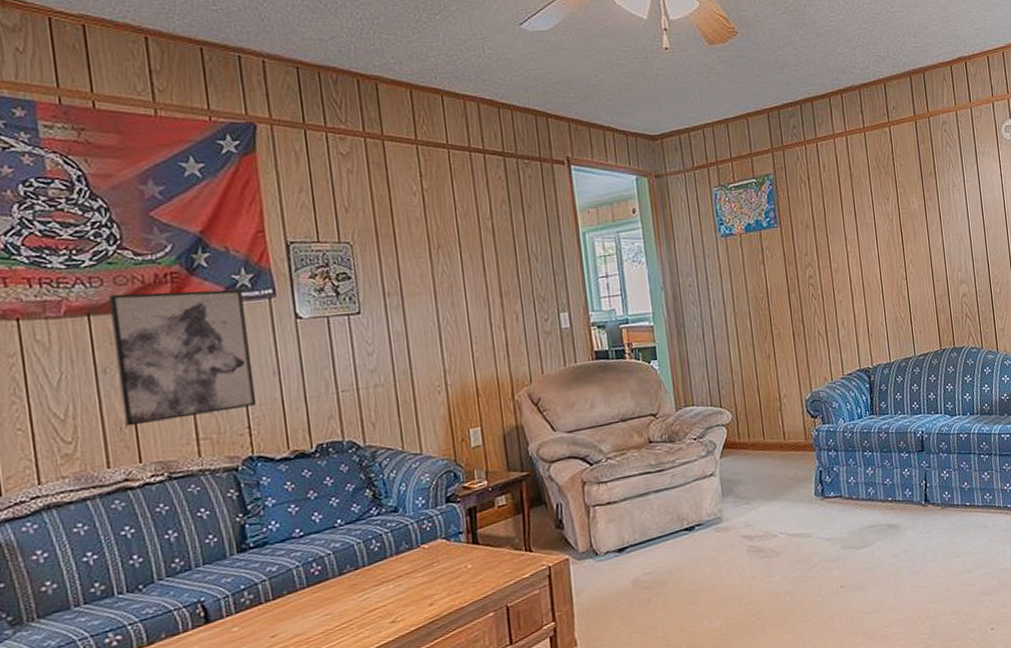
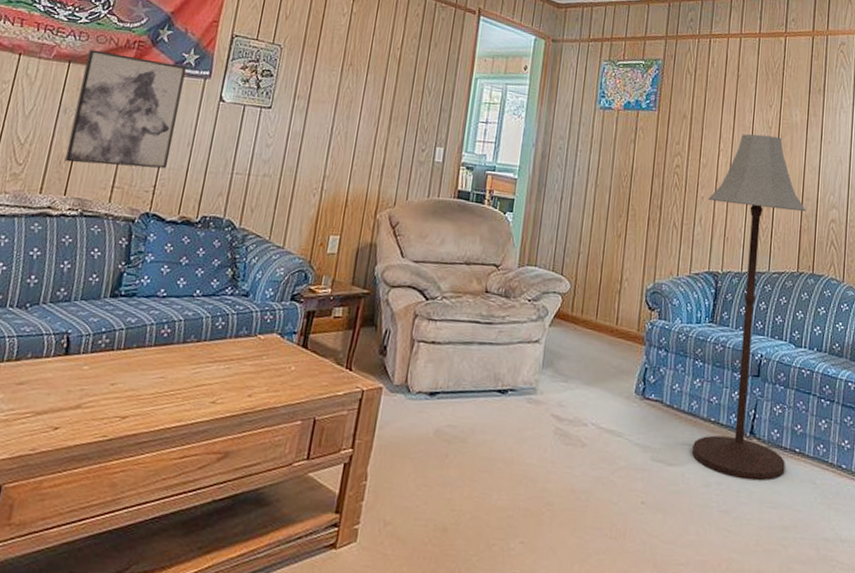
floor lamp: none [846,227,961,543] -> present [692,134,806,482]

